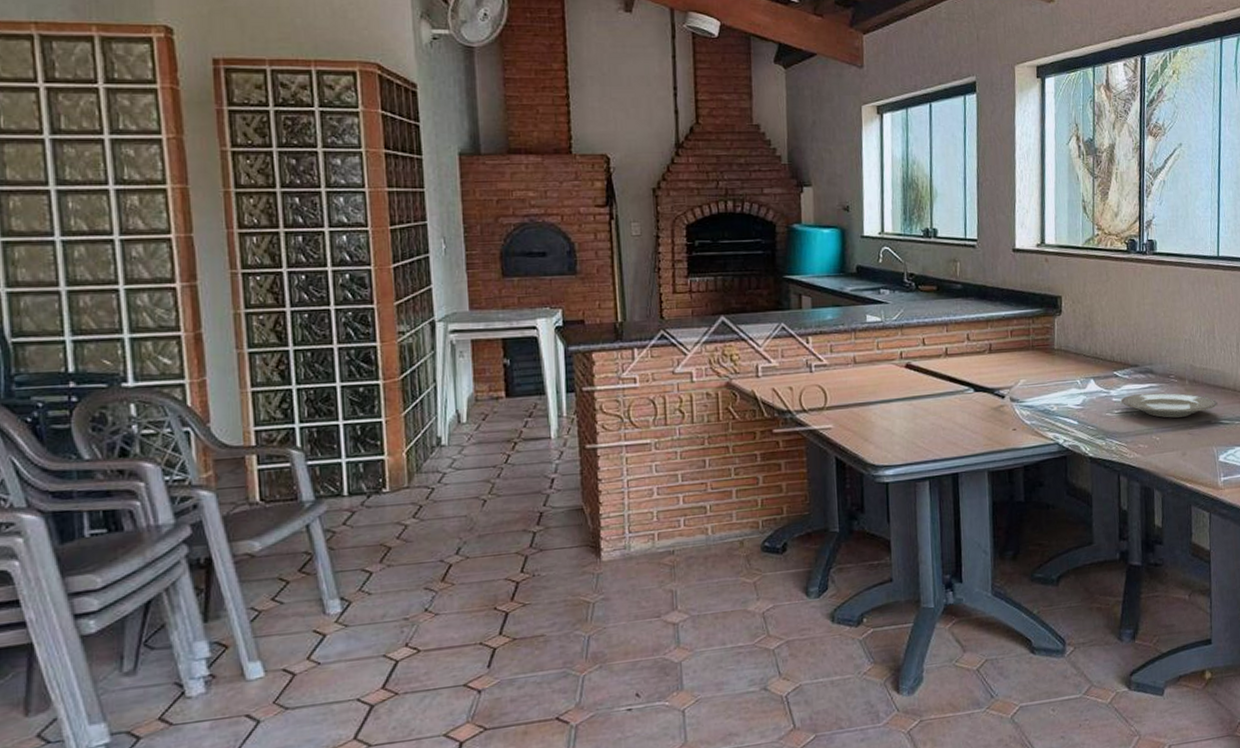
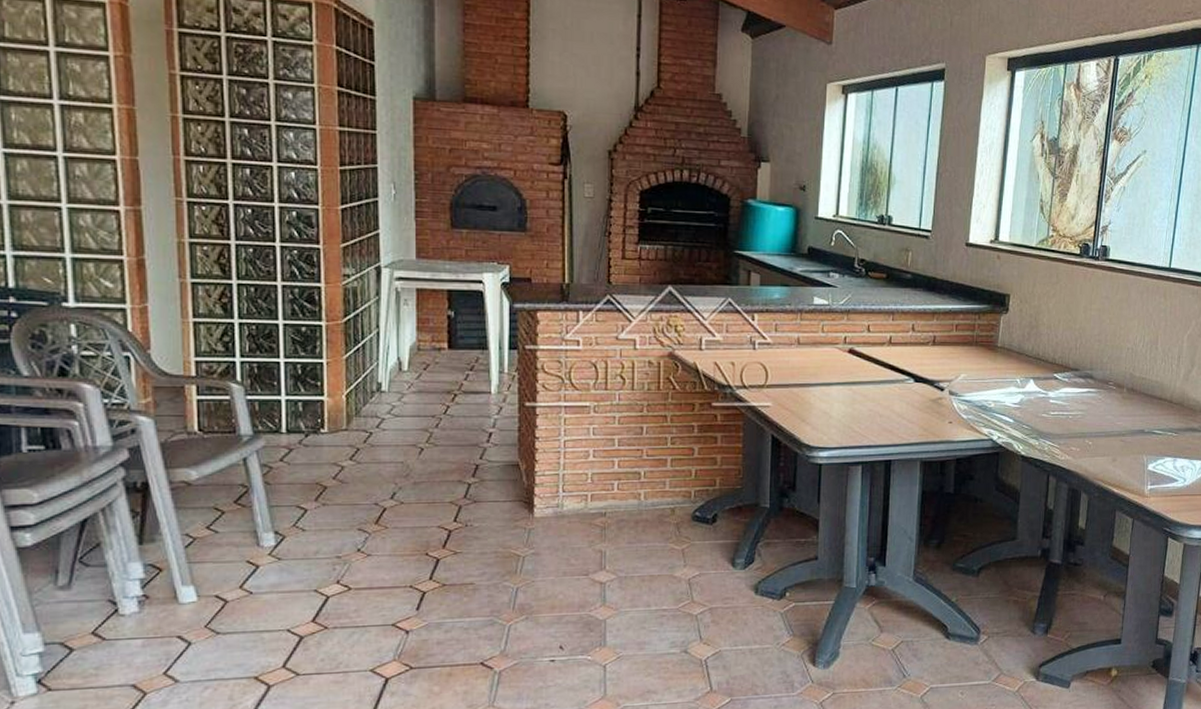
plate: present [1120,392,1218,418] -> none [1057,398,1153,424]

